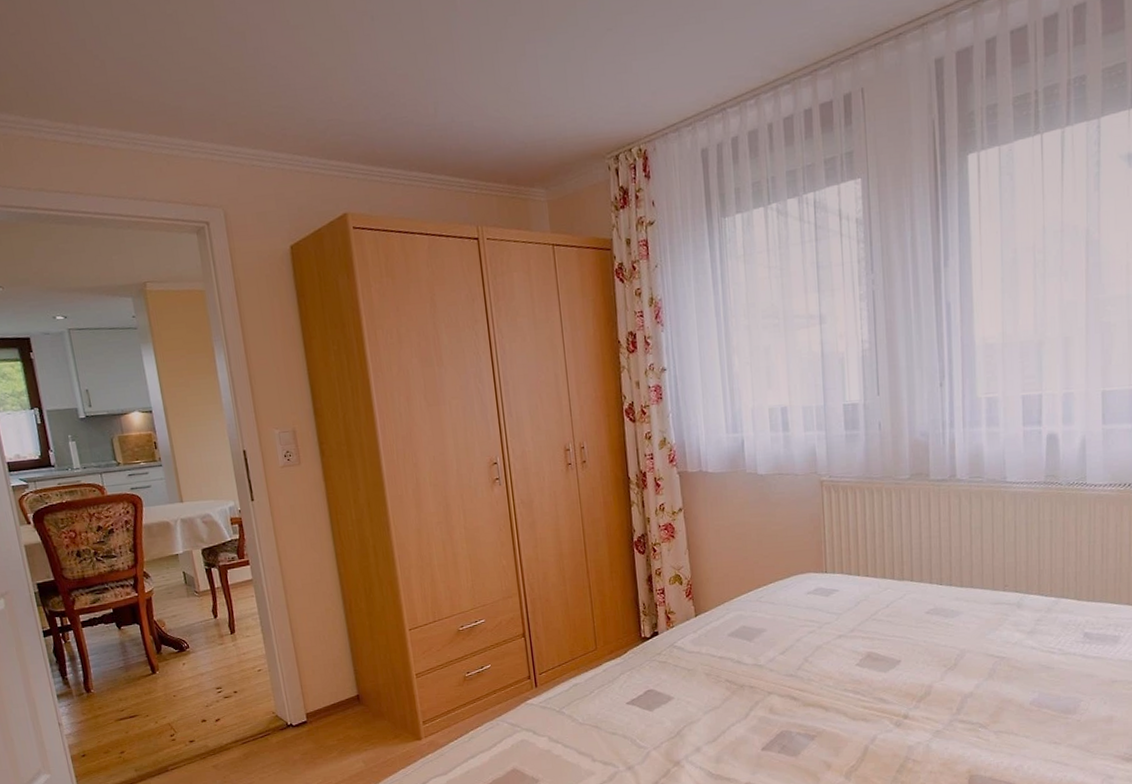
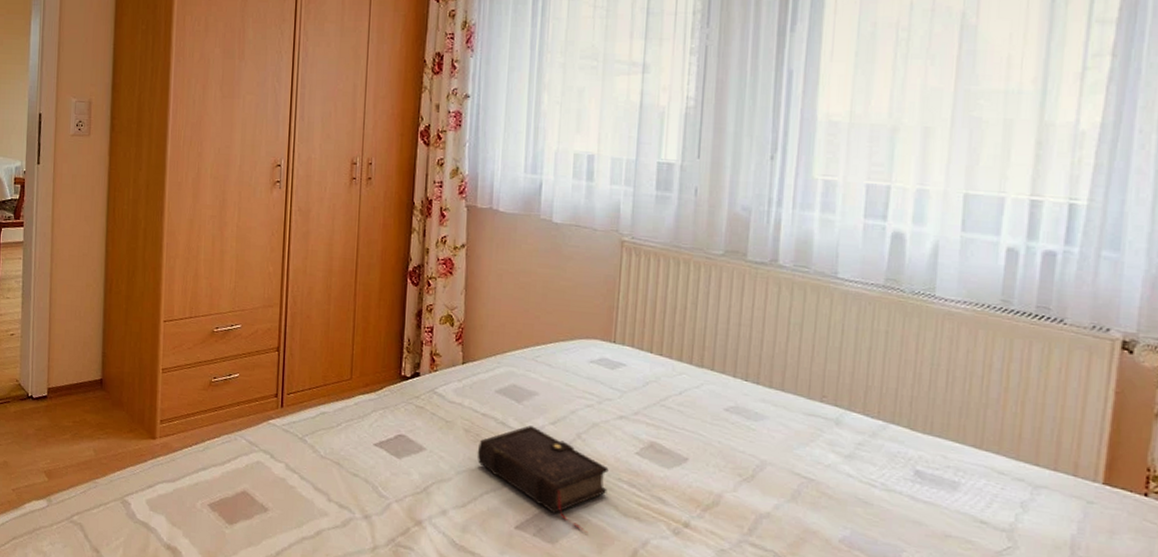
book: none [719,659,836,741] -> present [477,426,609,533]

